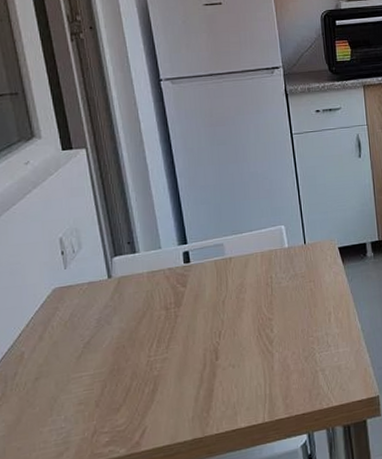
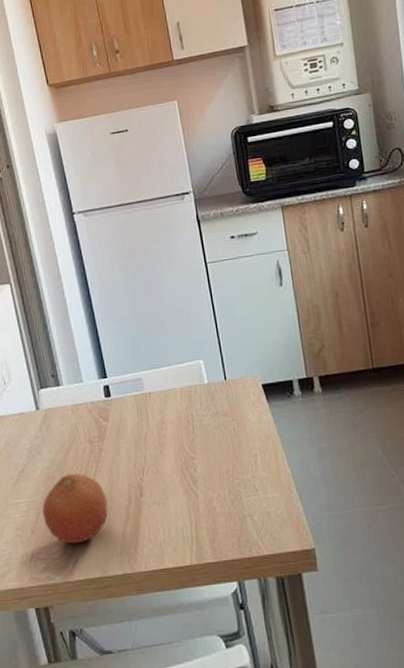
fruit: none [108,341,181,414] -> present [41,473,108,544]

